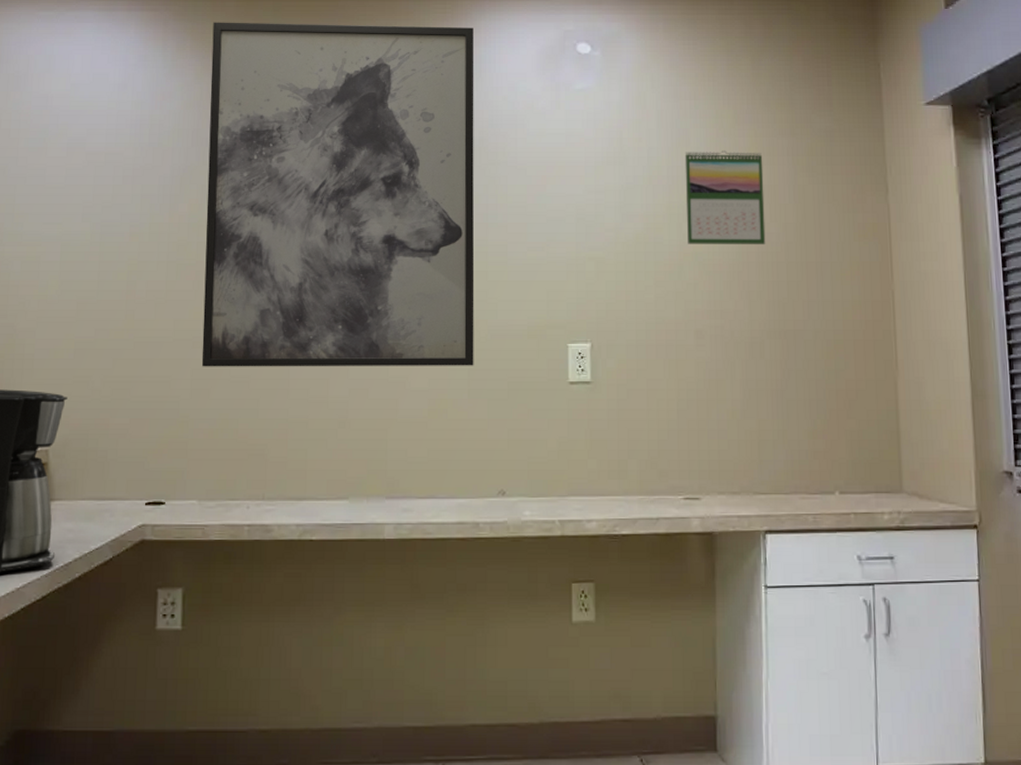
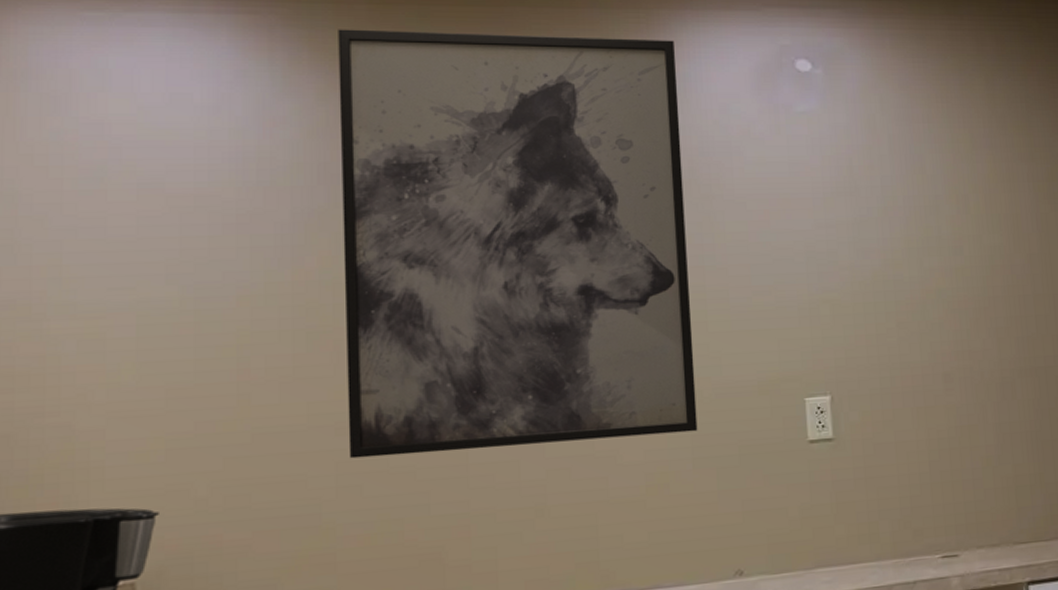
calendar: present [684,150,766,245] -> none [921,177,1011,281]

